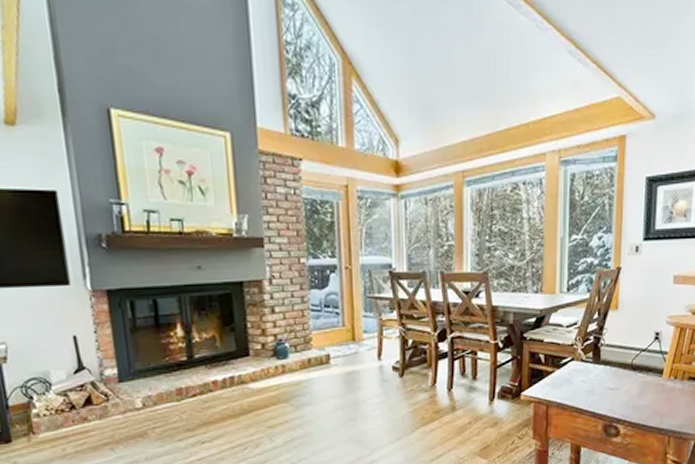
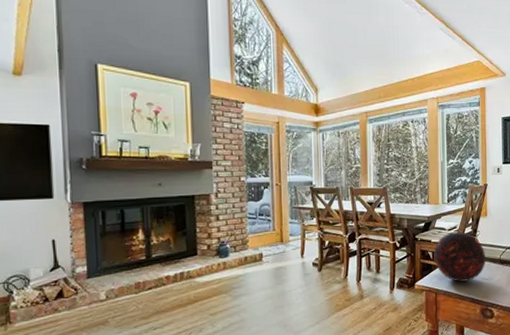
decorative orb: none [546,328,614,393] -> present [433,231,486,283]

